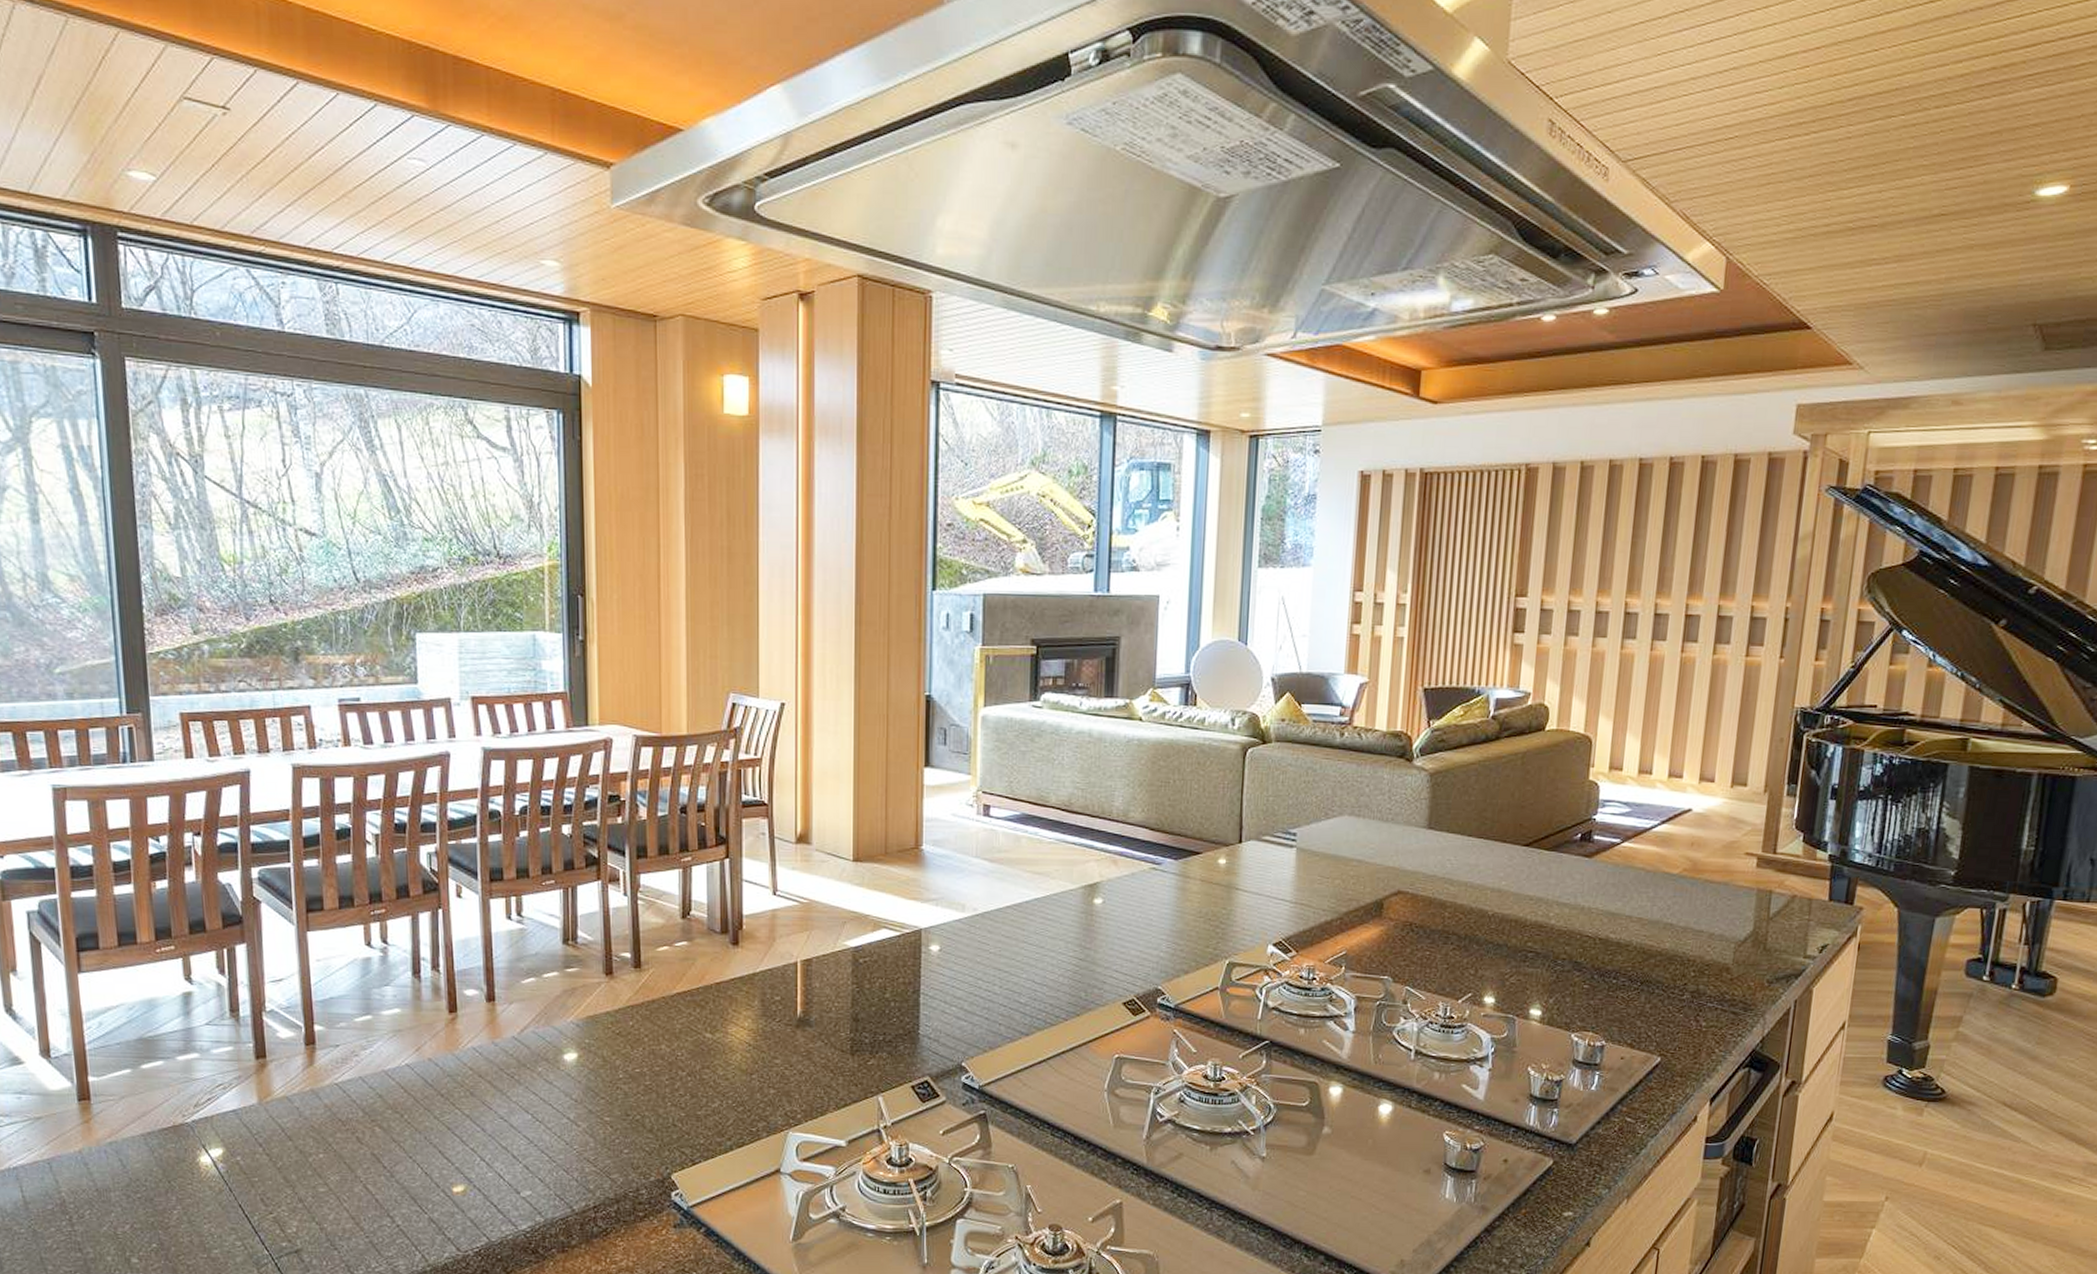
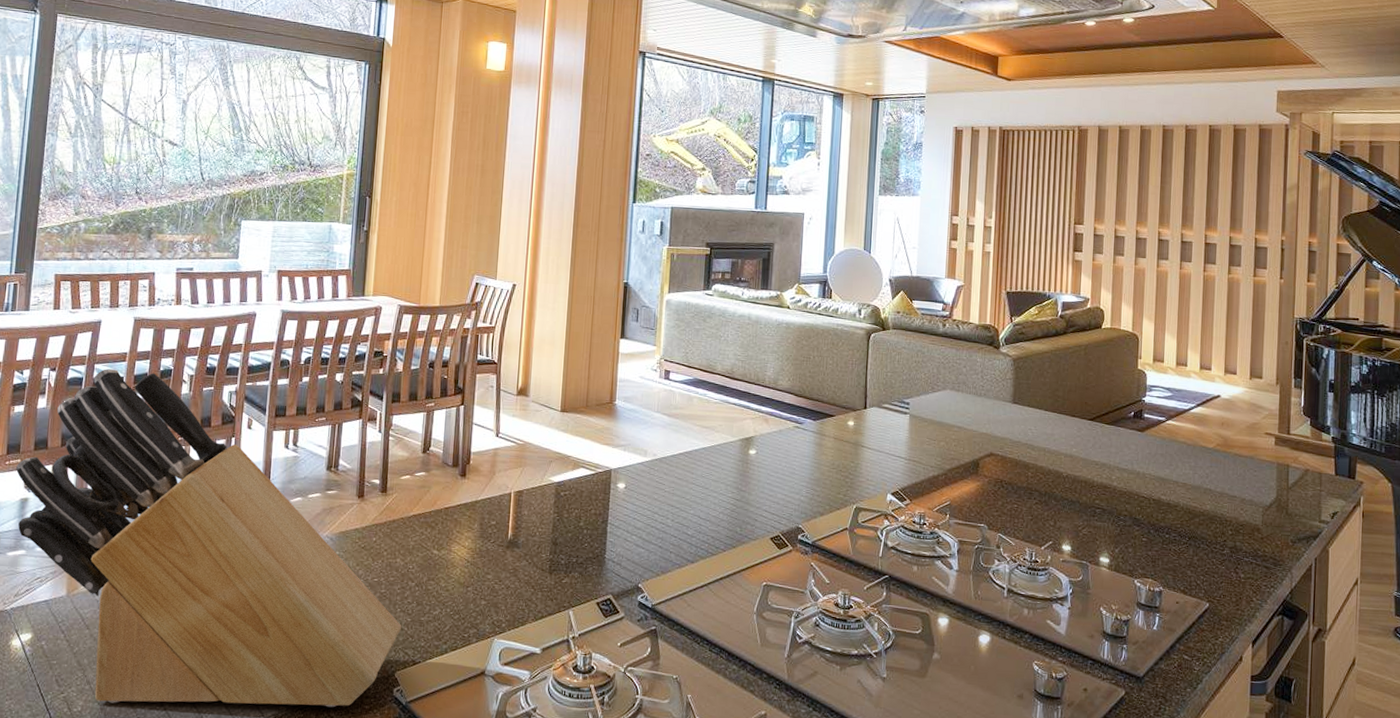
knife block: none [169,830,675,1222] -> present [15,369,402,708]

